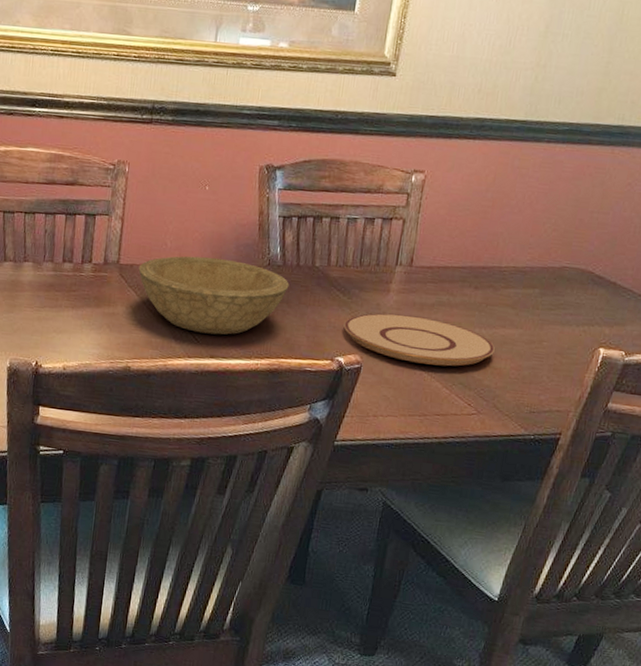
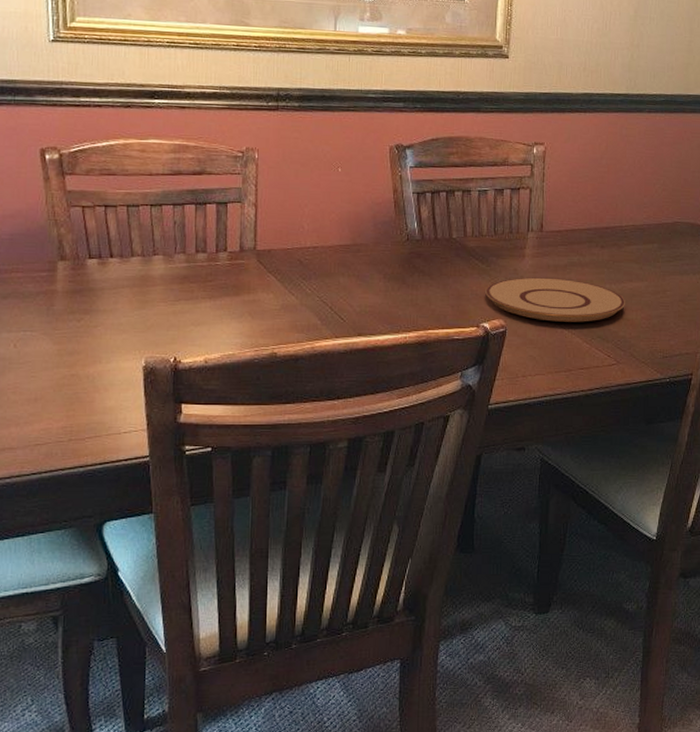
bowl: present [138,256,289,335] -> none [277,237,429,312]

